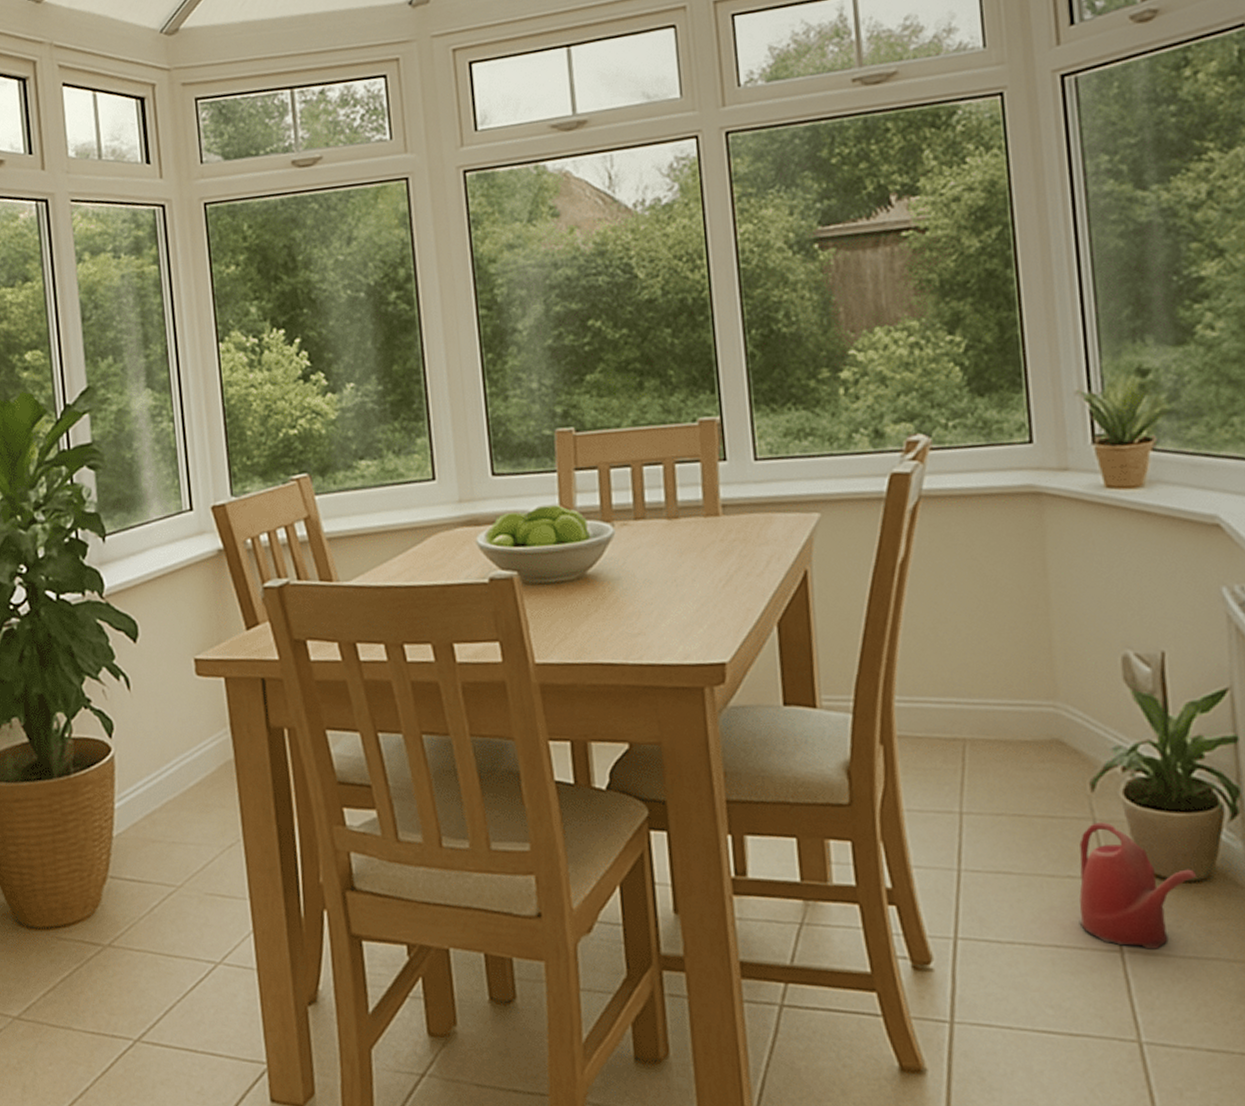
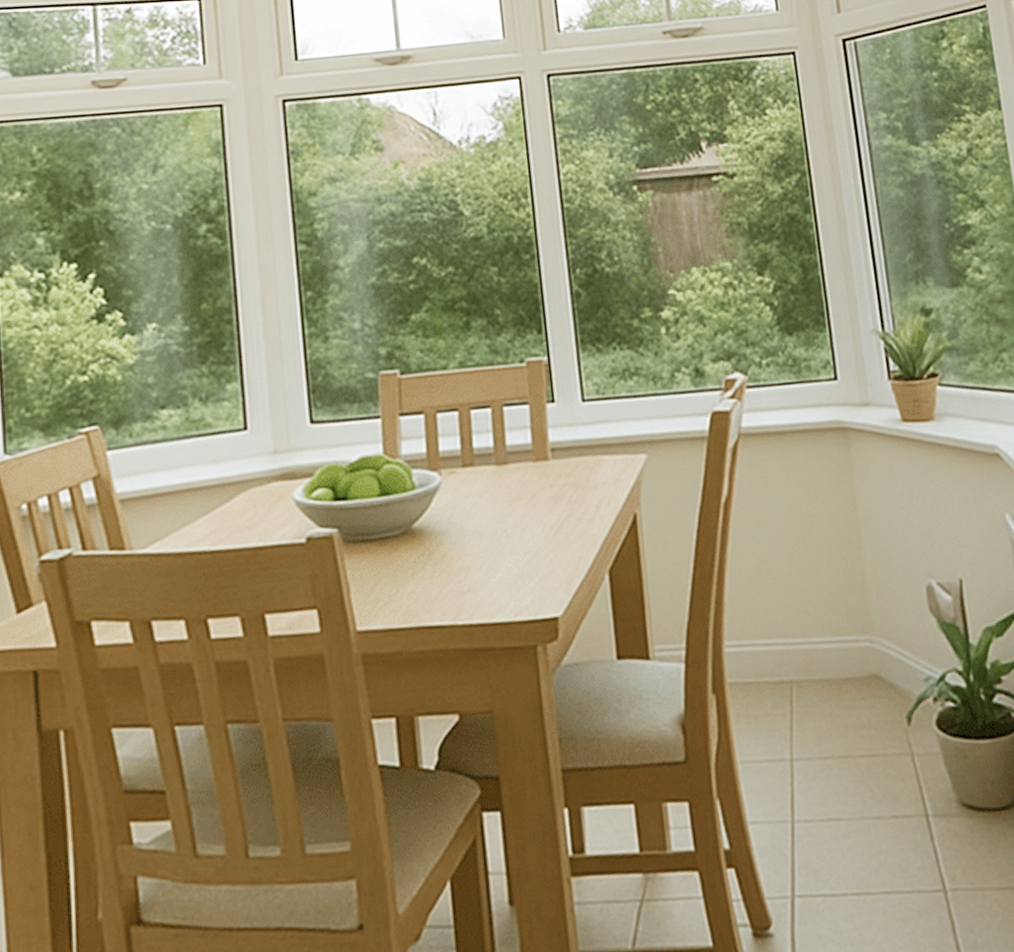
watering can: present [1079,822,1197,949] -> none [901,756,1005,885]

